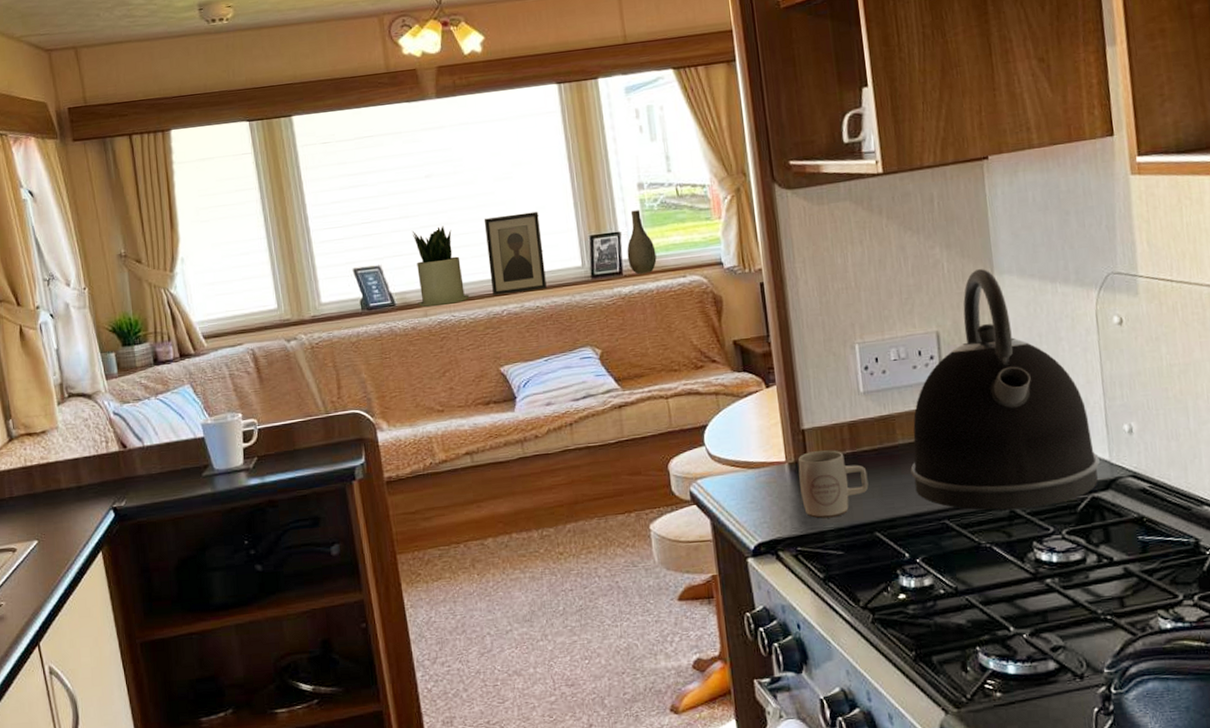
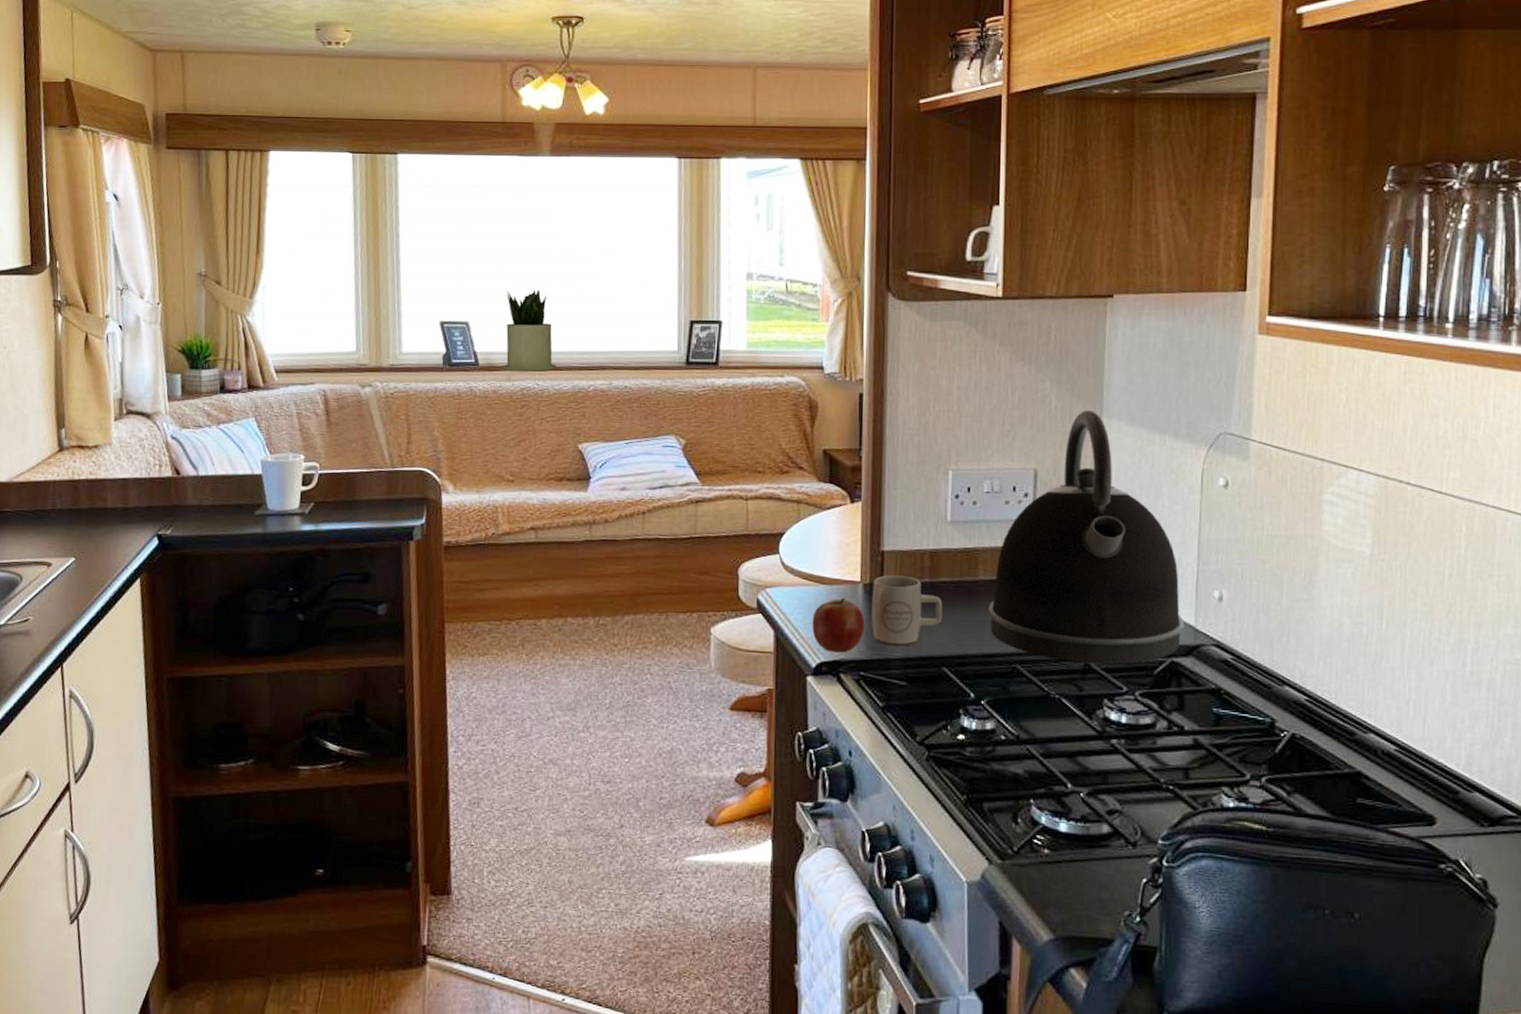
picture frame: present [484,211,547,296] -> none [581,287,640,370]
vase: present [627,210,657,275] -> none [726,301,756,368]
fruit: none [744,479,796,533] -> present [812,597,865,653]

